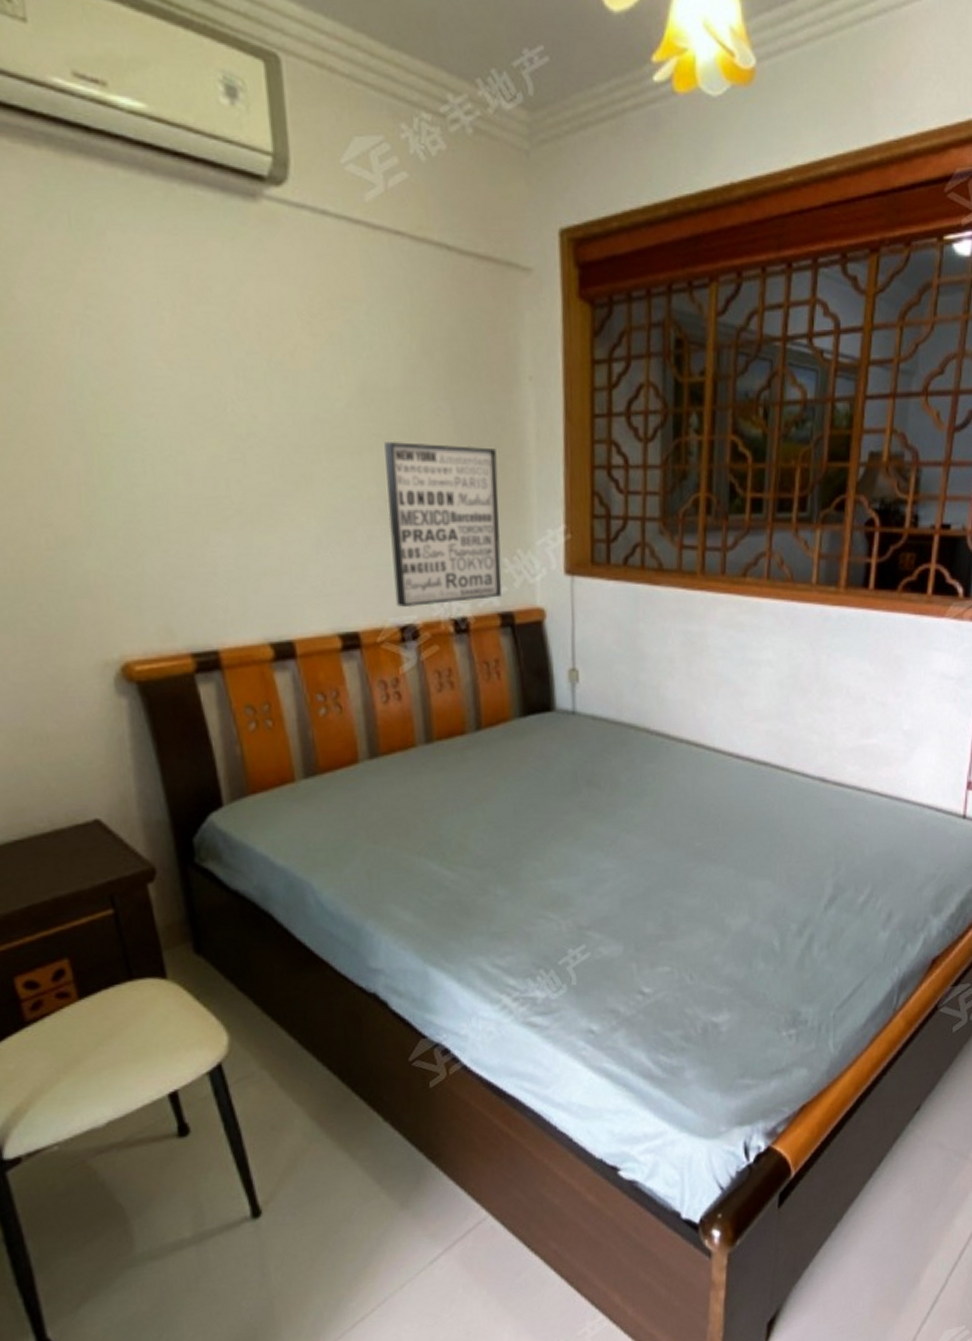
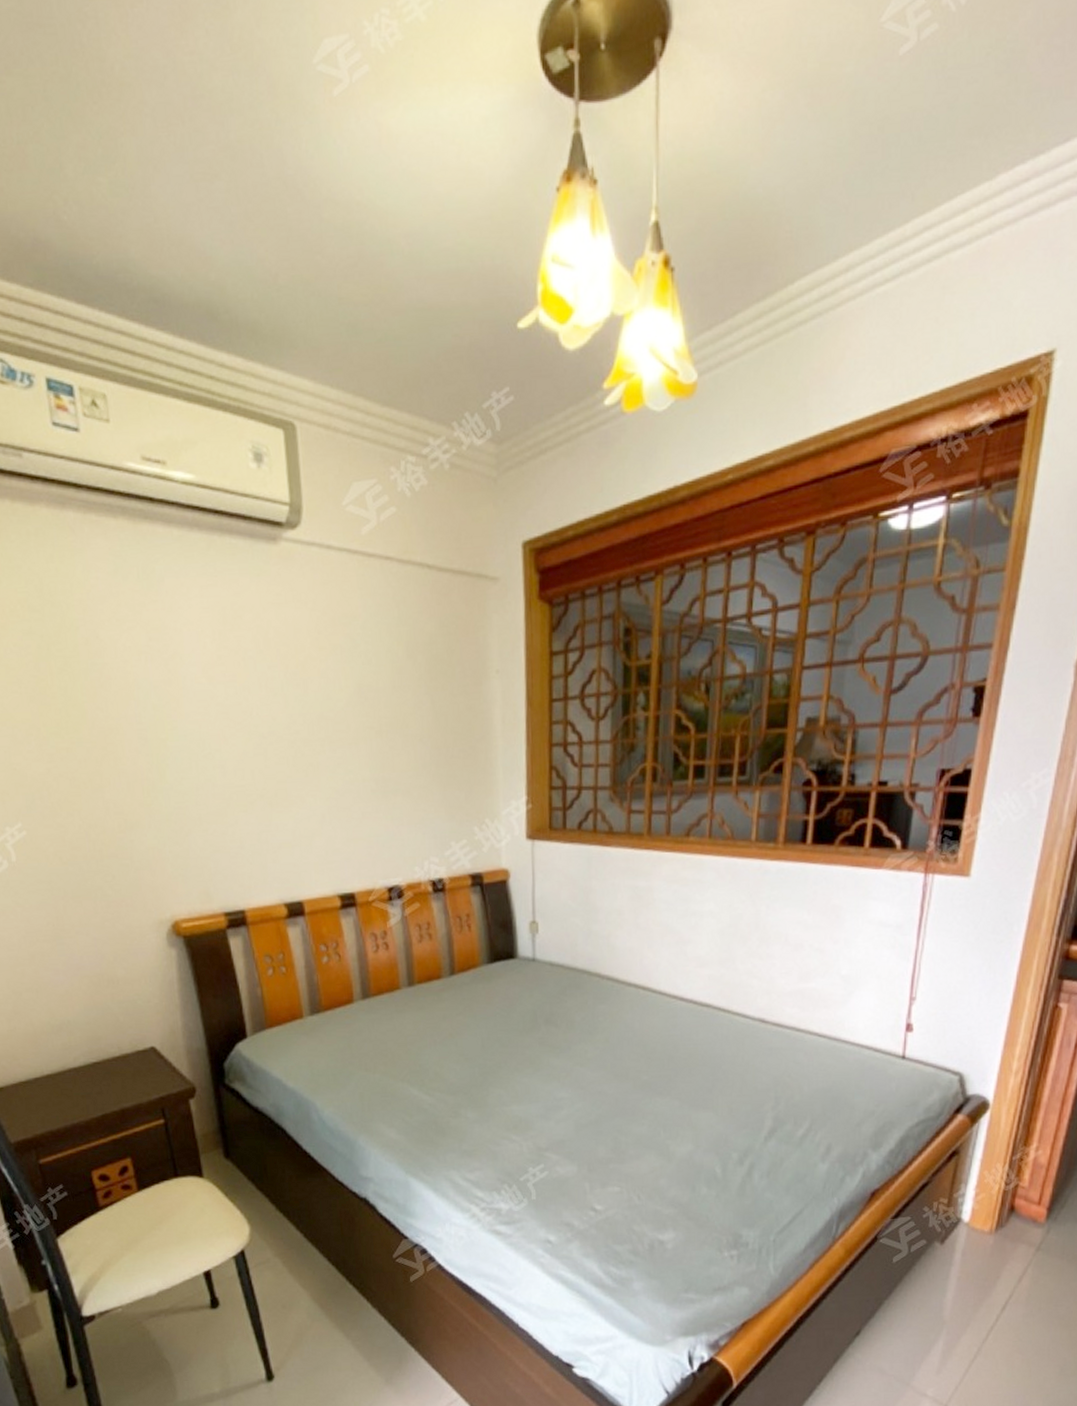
wall art: present [384,442,502,608] -> none [376,732,473,872]

